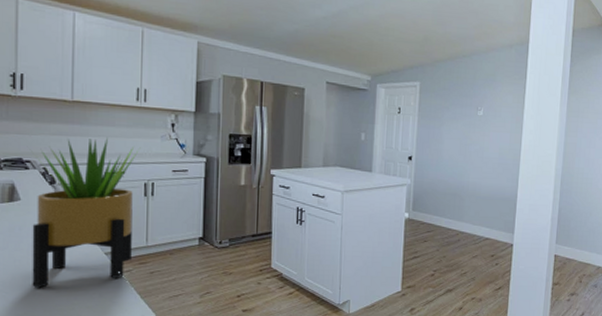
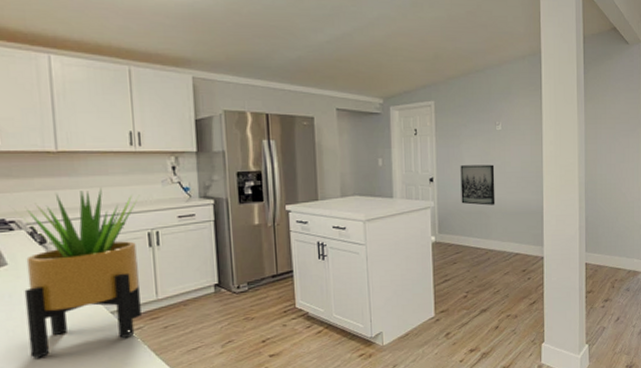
wall art: none [437,146,473,188] -> present [460,164,496,206]

